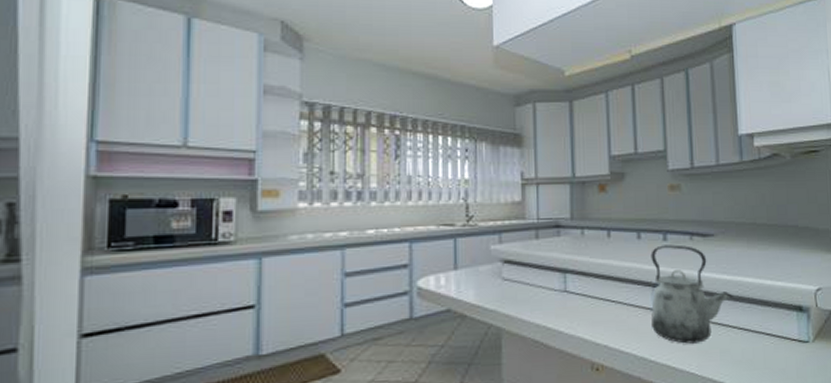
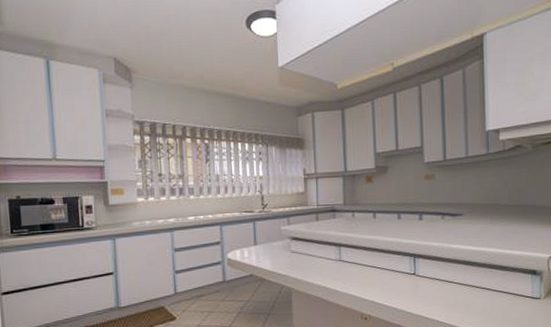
kettle: present [650,244,733,344] -> none [409,223,477,300]

